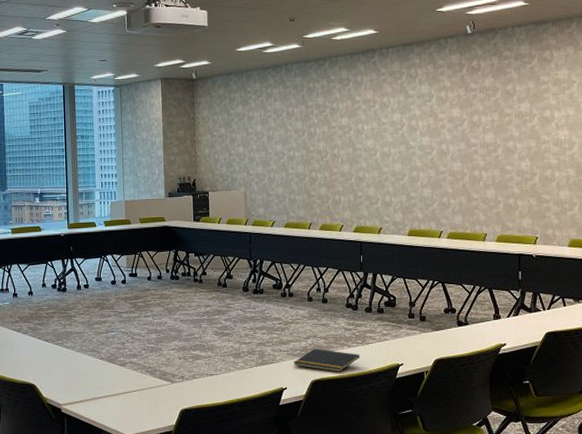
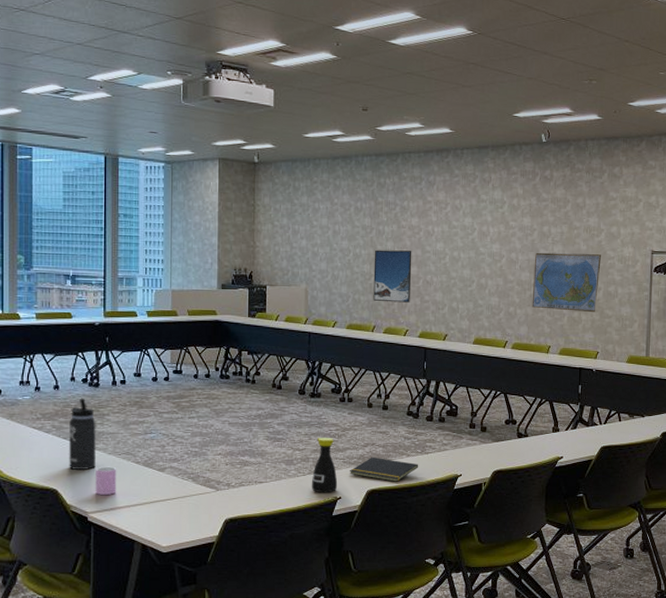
thermos bottle: none [43,302,66,366] -> present [69,399,96,470]
cup: none [66,362,85,388] -> present [95,466,117,495]
bottle: none [258,331,283,384] -> present [311,438,338,493]
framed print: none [307,150,344,200] -> present [373,249,412,303]
world map: none [465,139,535,198] -> present [532,252,601,313]

